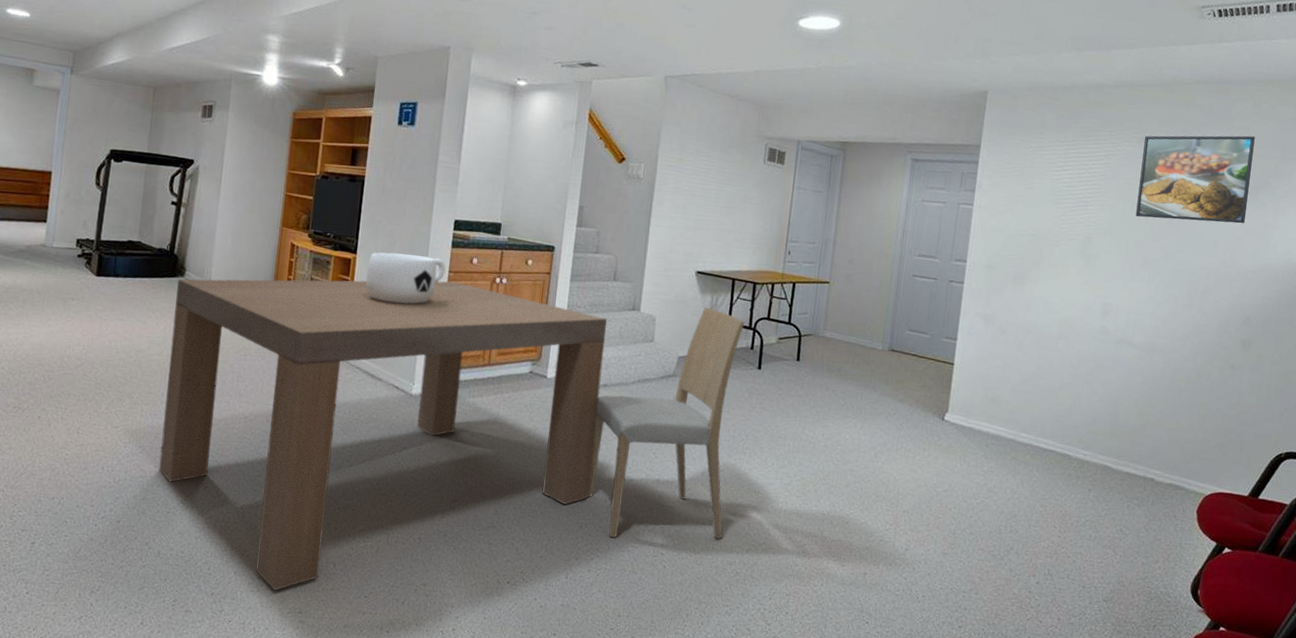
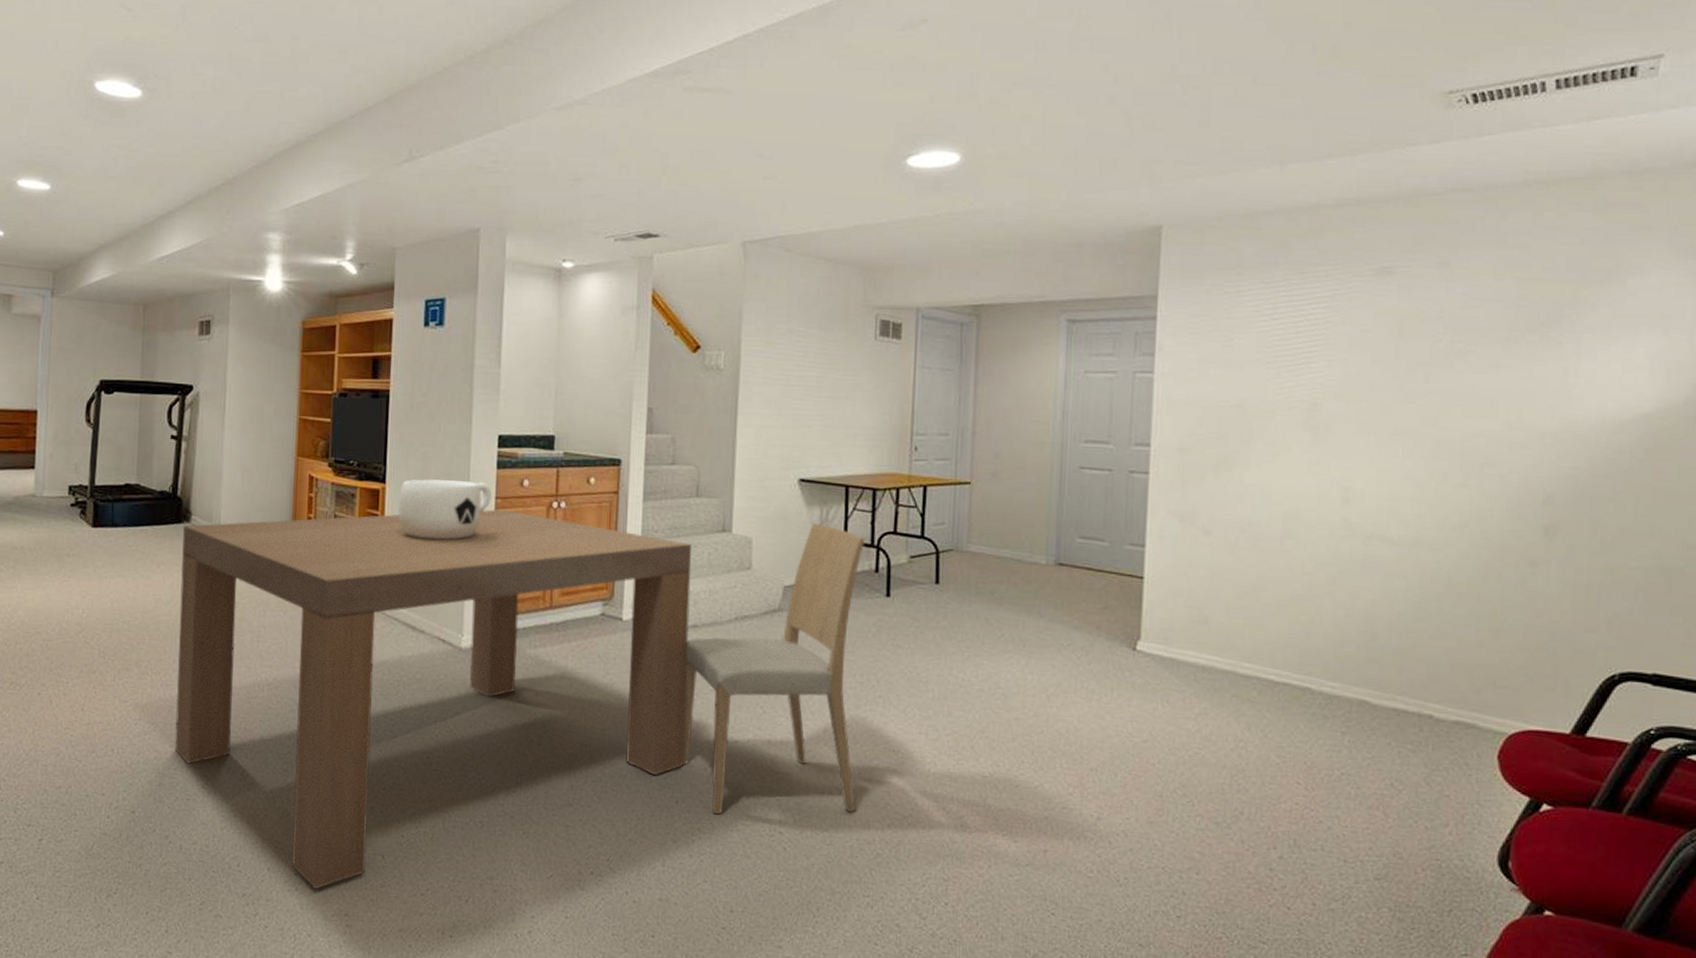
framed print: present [1135,135,1255,224] -> none [1378,255,1539,373]

